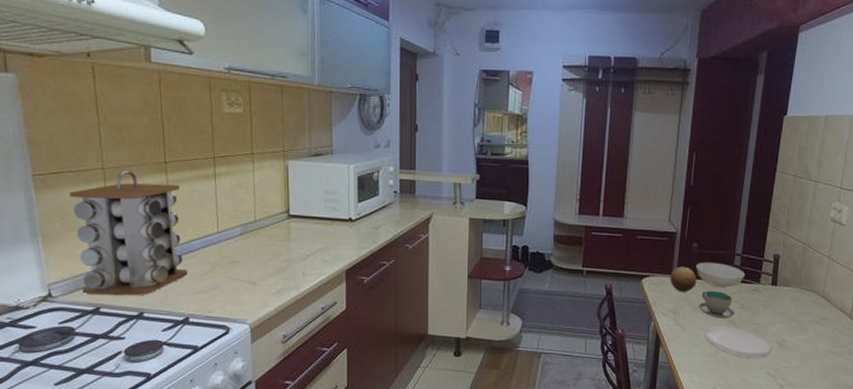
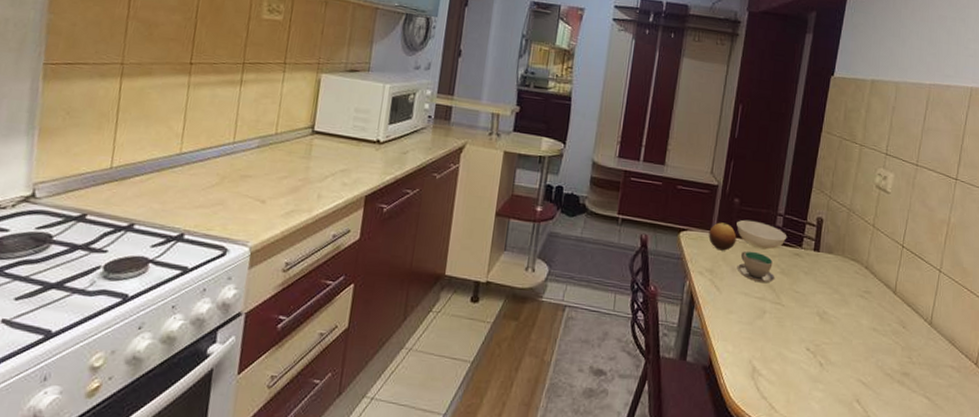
spice rack: present [69,170,188,296] -> none [71,67,201,204]
plate: present [704,326,772,359] -> none [741,290,813,332]

